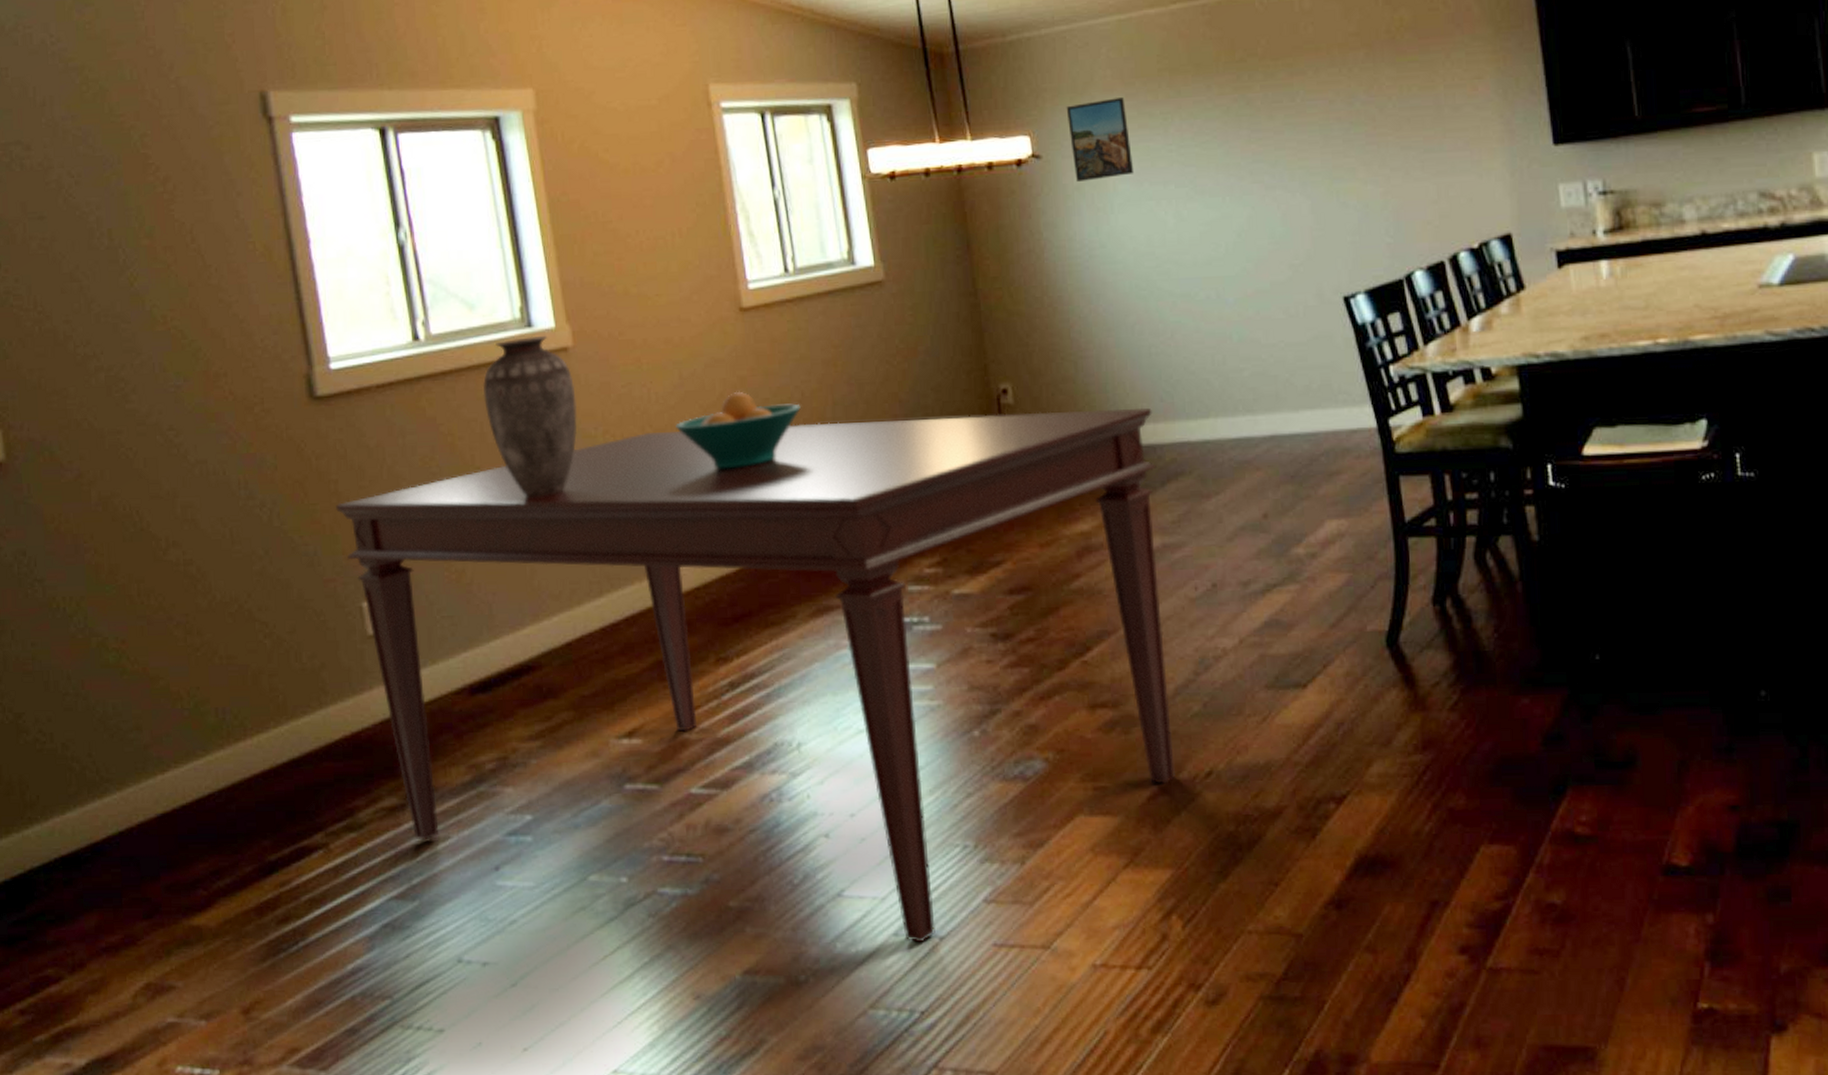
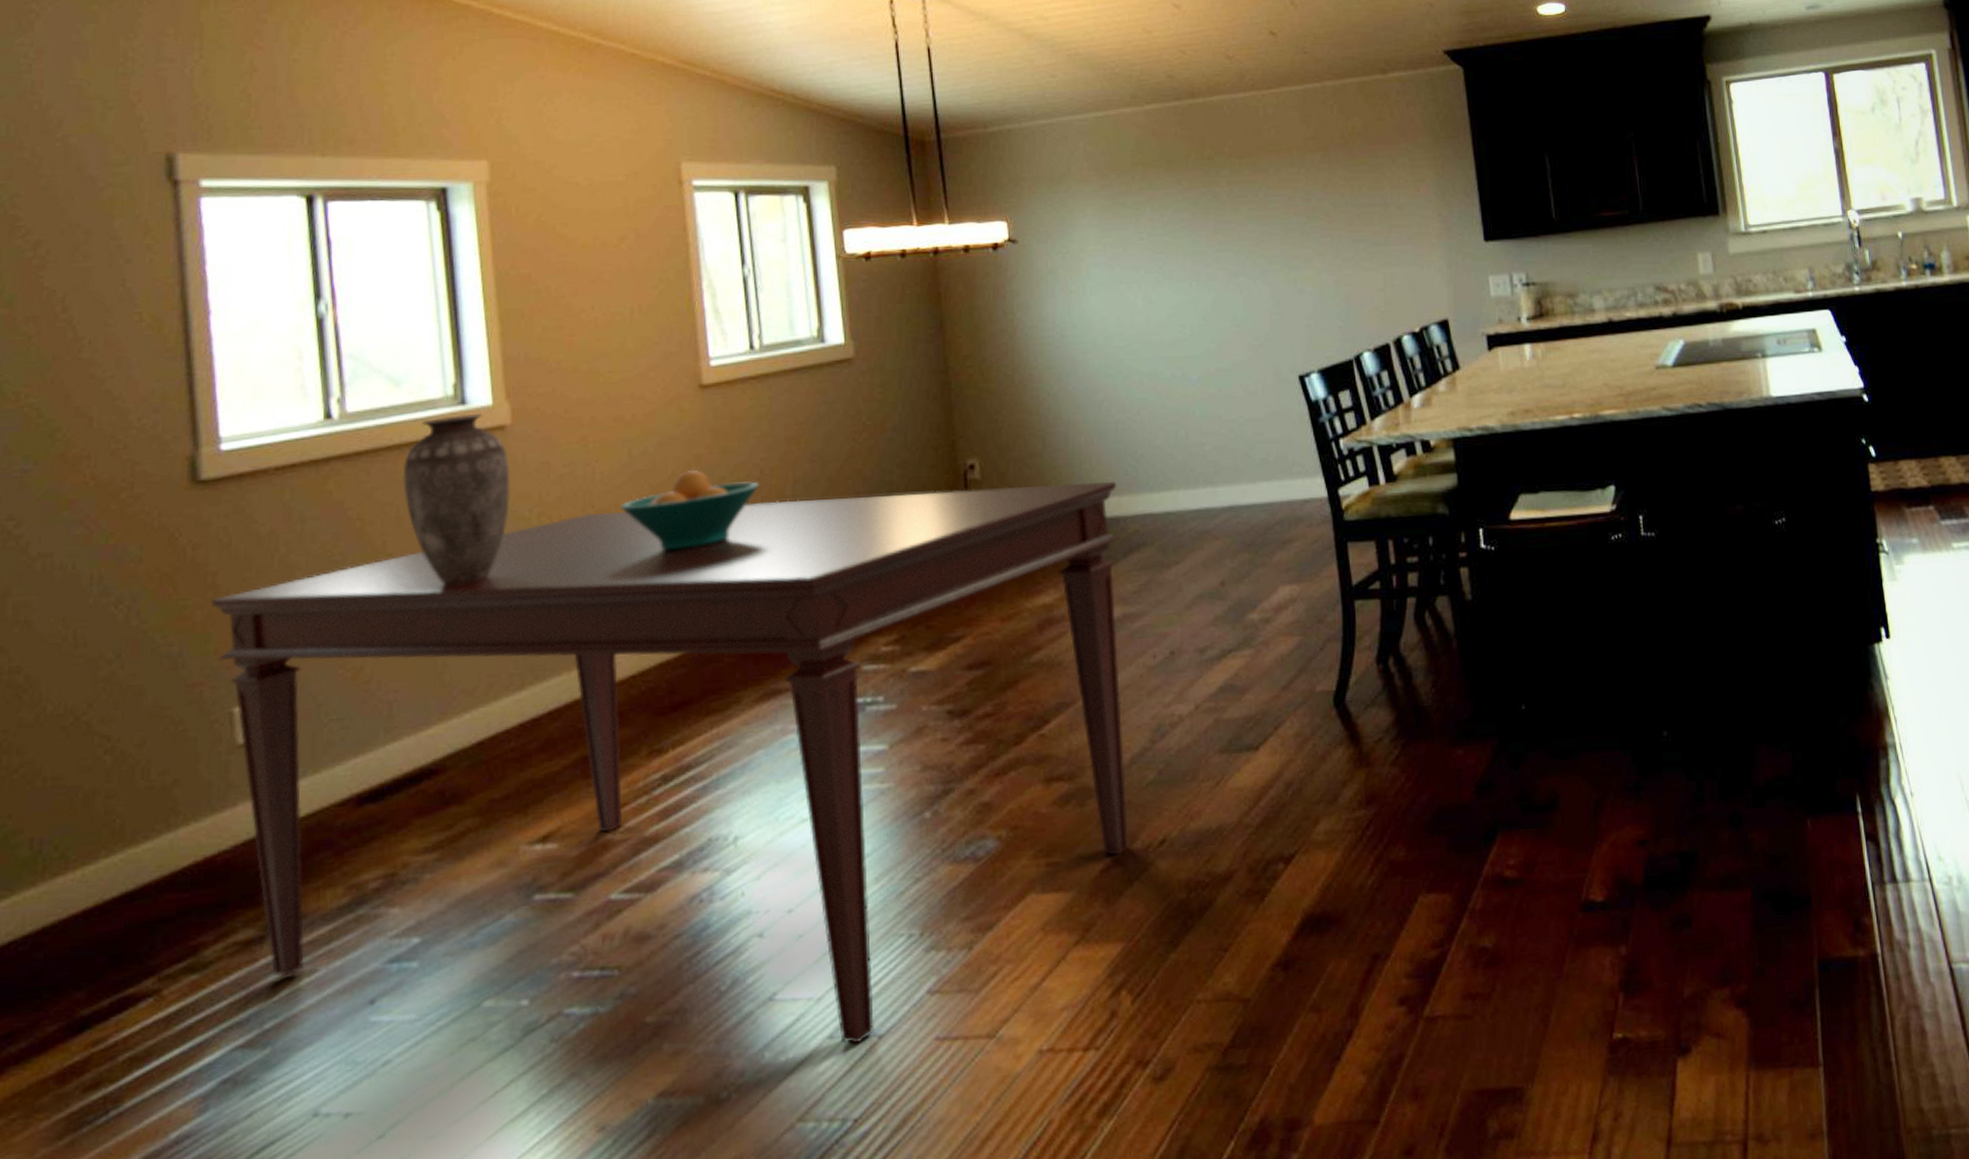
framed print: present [1066,97,1134,181] -> none [1043,188,1107,265]

